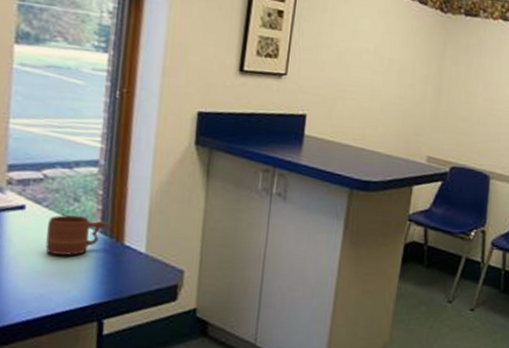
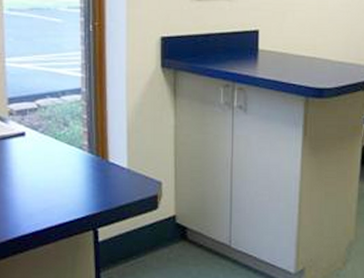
mug: present [45,215,110,255] -> none [45,139,96,173]

